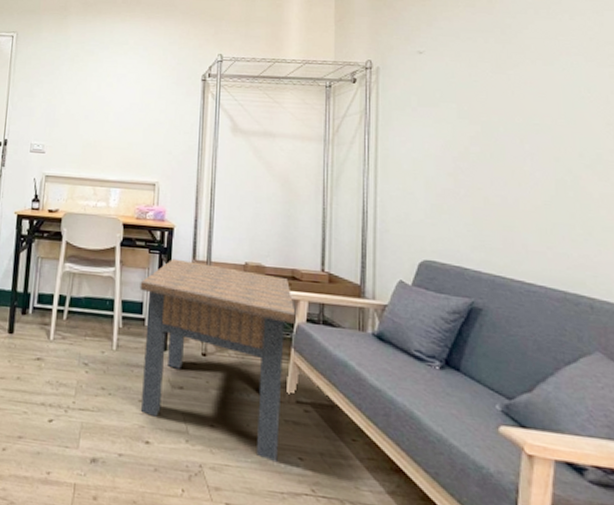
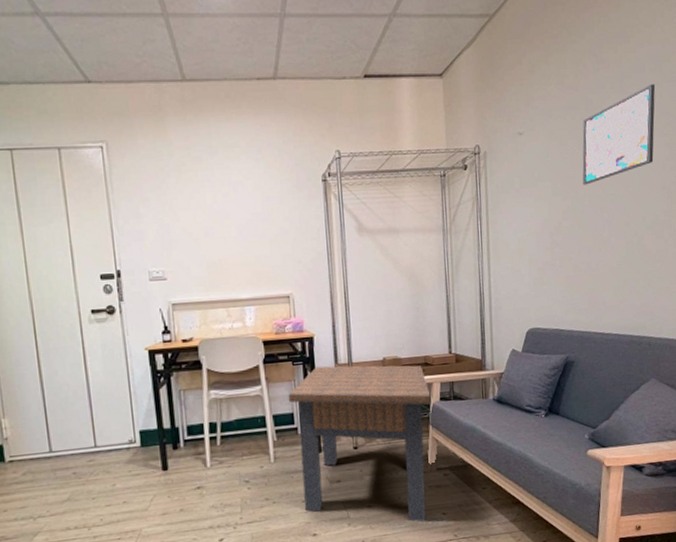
wall art: none [496,12,594,111] -> present [582,84,655,185]

